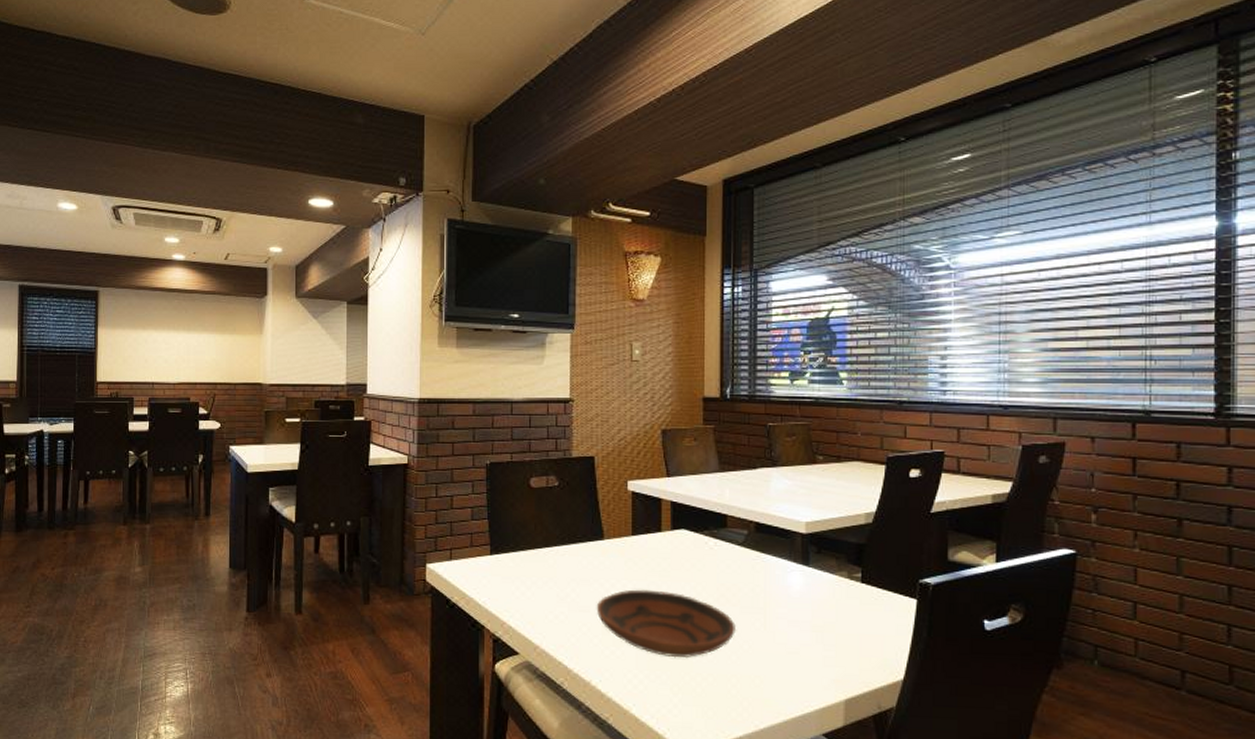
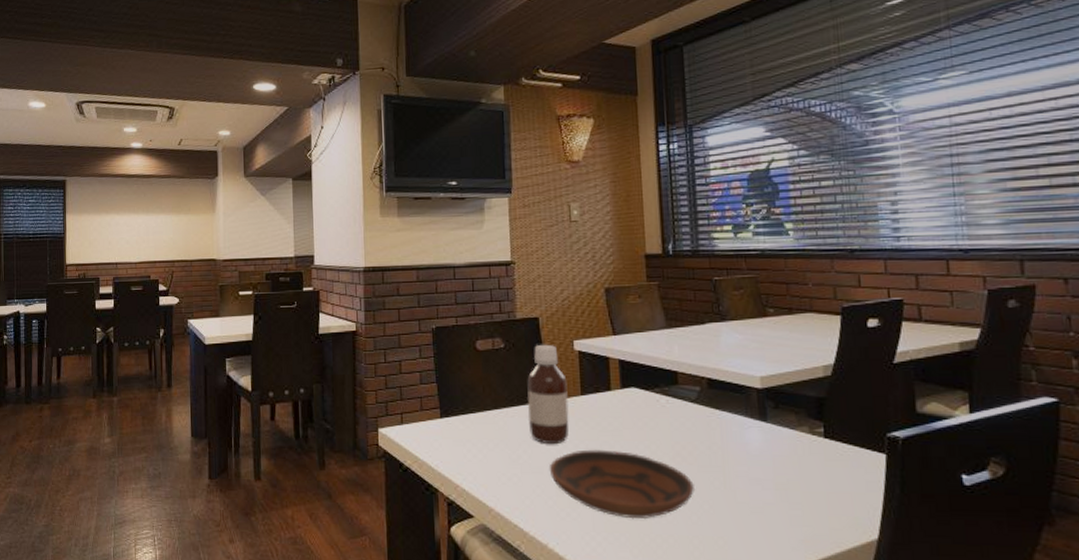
bottle: none [578,483,619,583] -> present [527,344,569,443]

